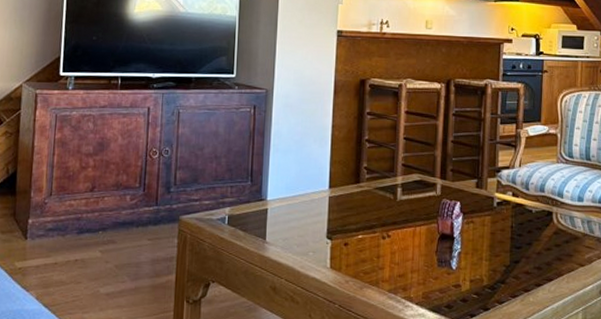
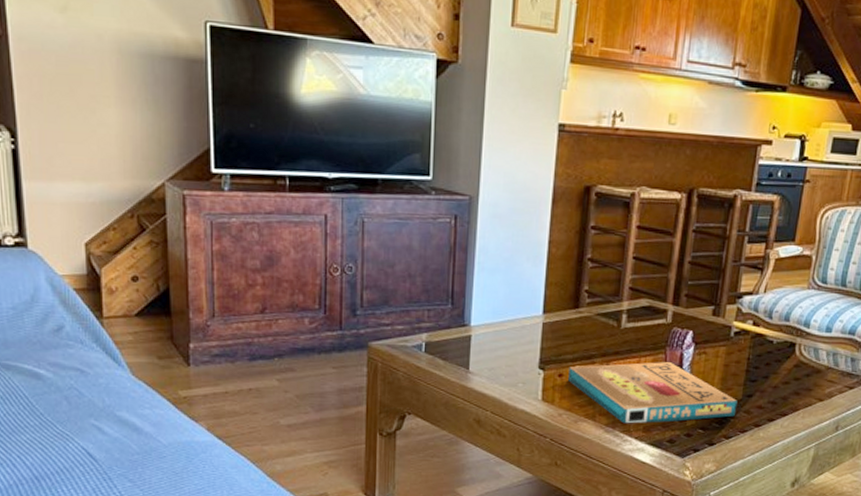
pizza box: none [353,231,506,290] -> present [568,362,738,424]

